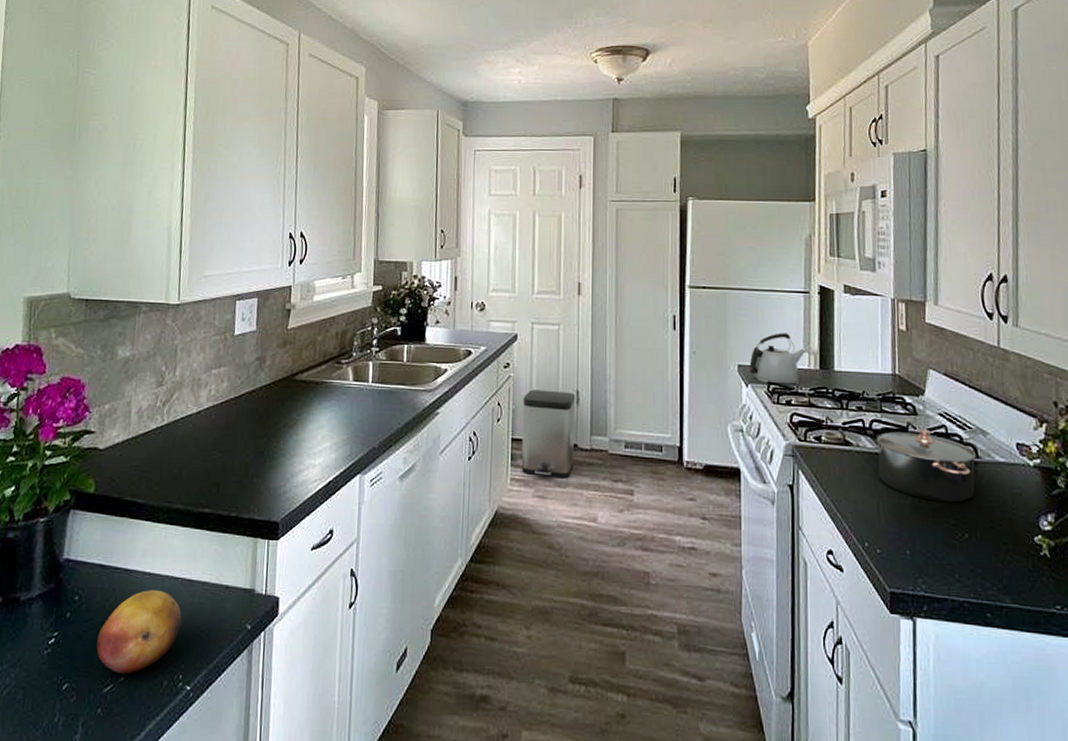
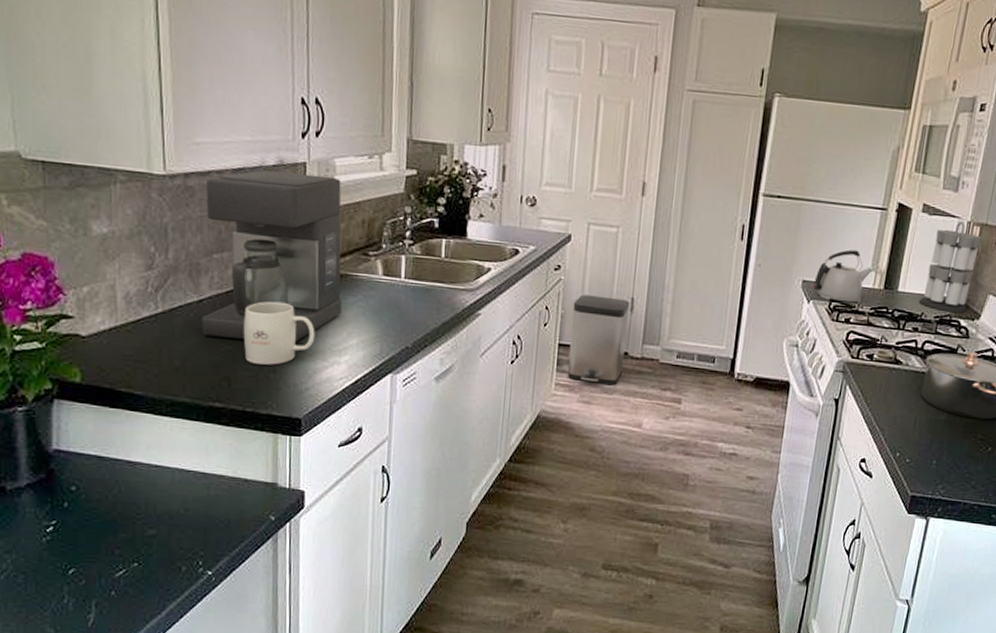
fruit: present [96,590,182,674] -> none [103,482,197,560]
coffee maker: none [198,294,320,447] -> present [202,170,342,342]
mug: none [232,409,294,470] -> present [243,301,315,365]
spice rack: none [859,299,909,390] -> present [920,221,982,314]

